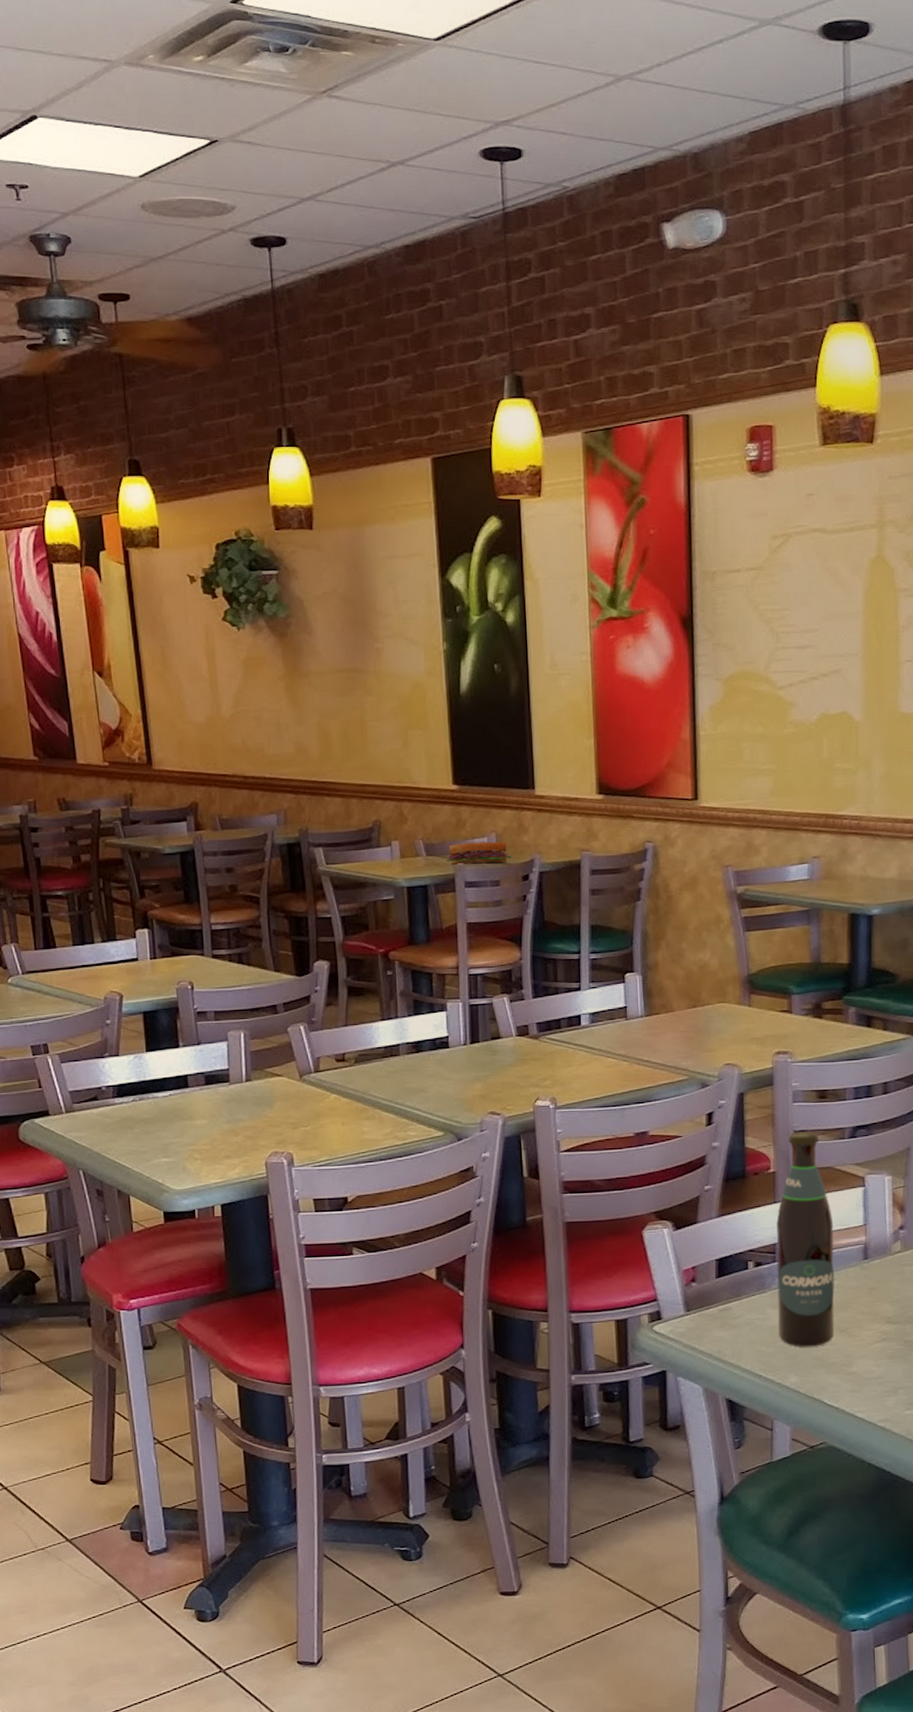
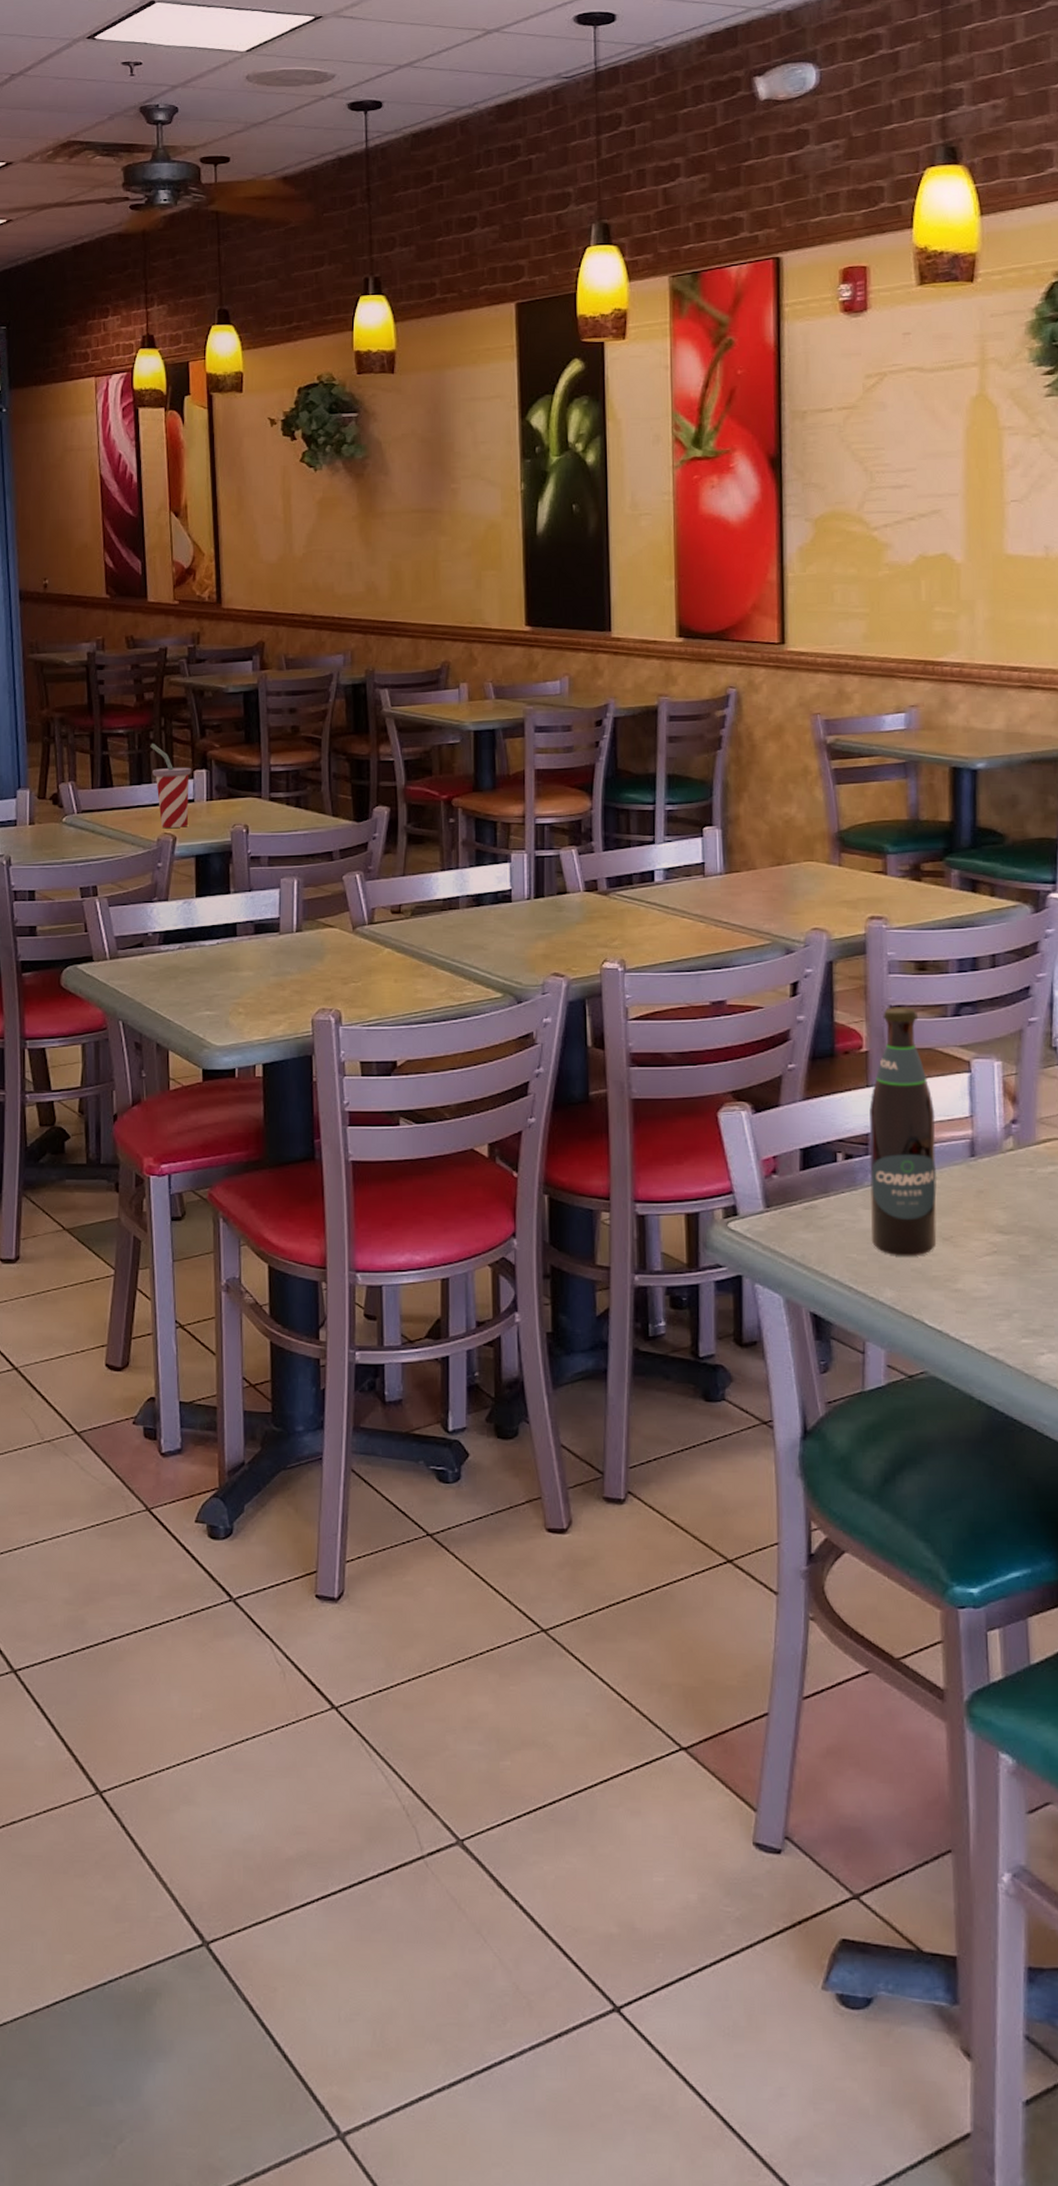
beverage cup: none [90,905,134,986] -> present [150,744,192,828]
submarine sandwich: present [447,841,512,865] -> none [516,685,585,708]

